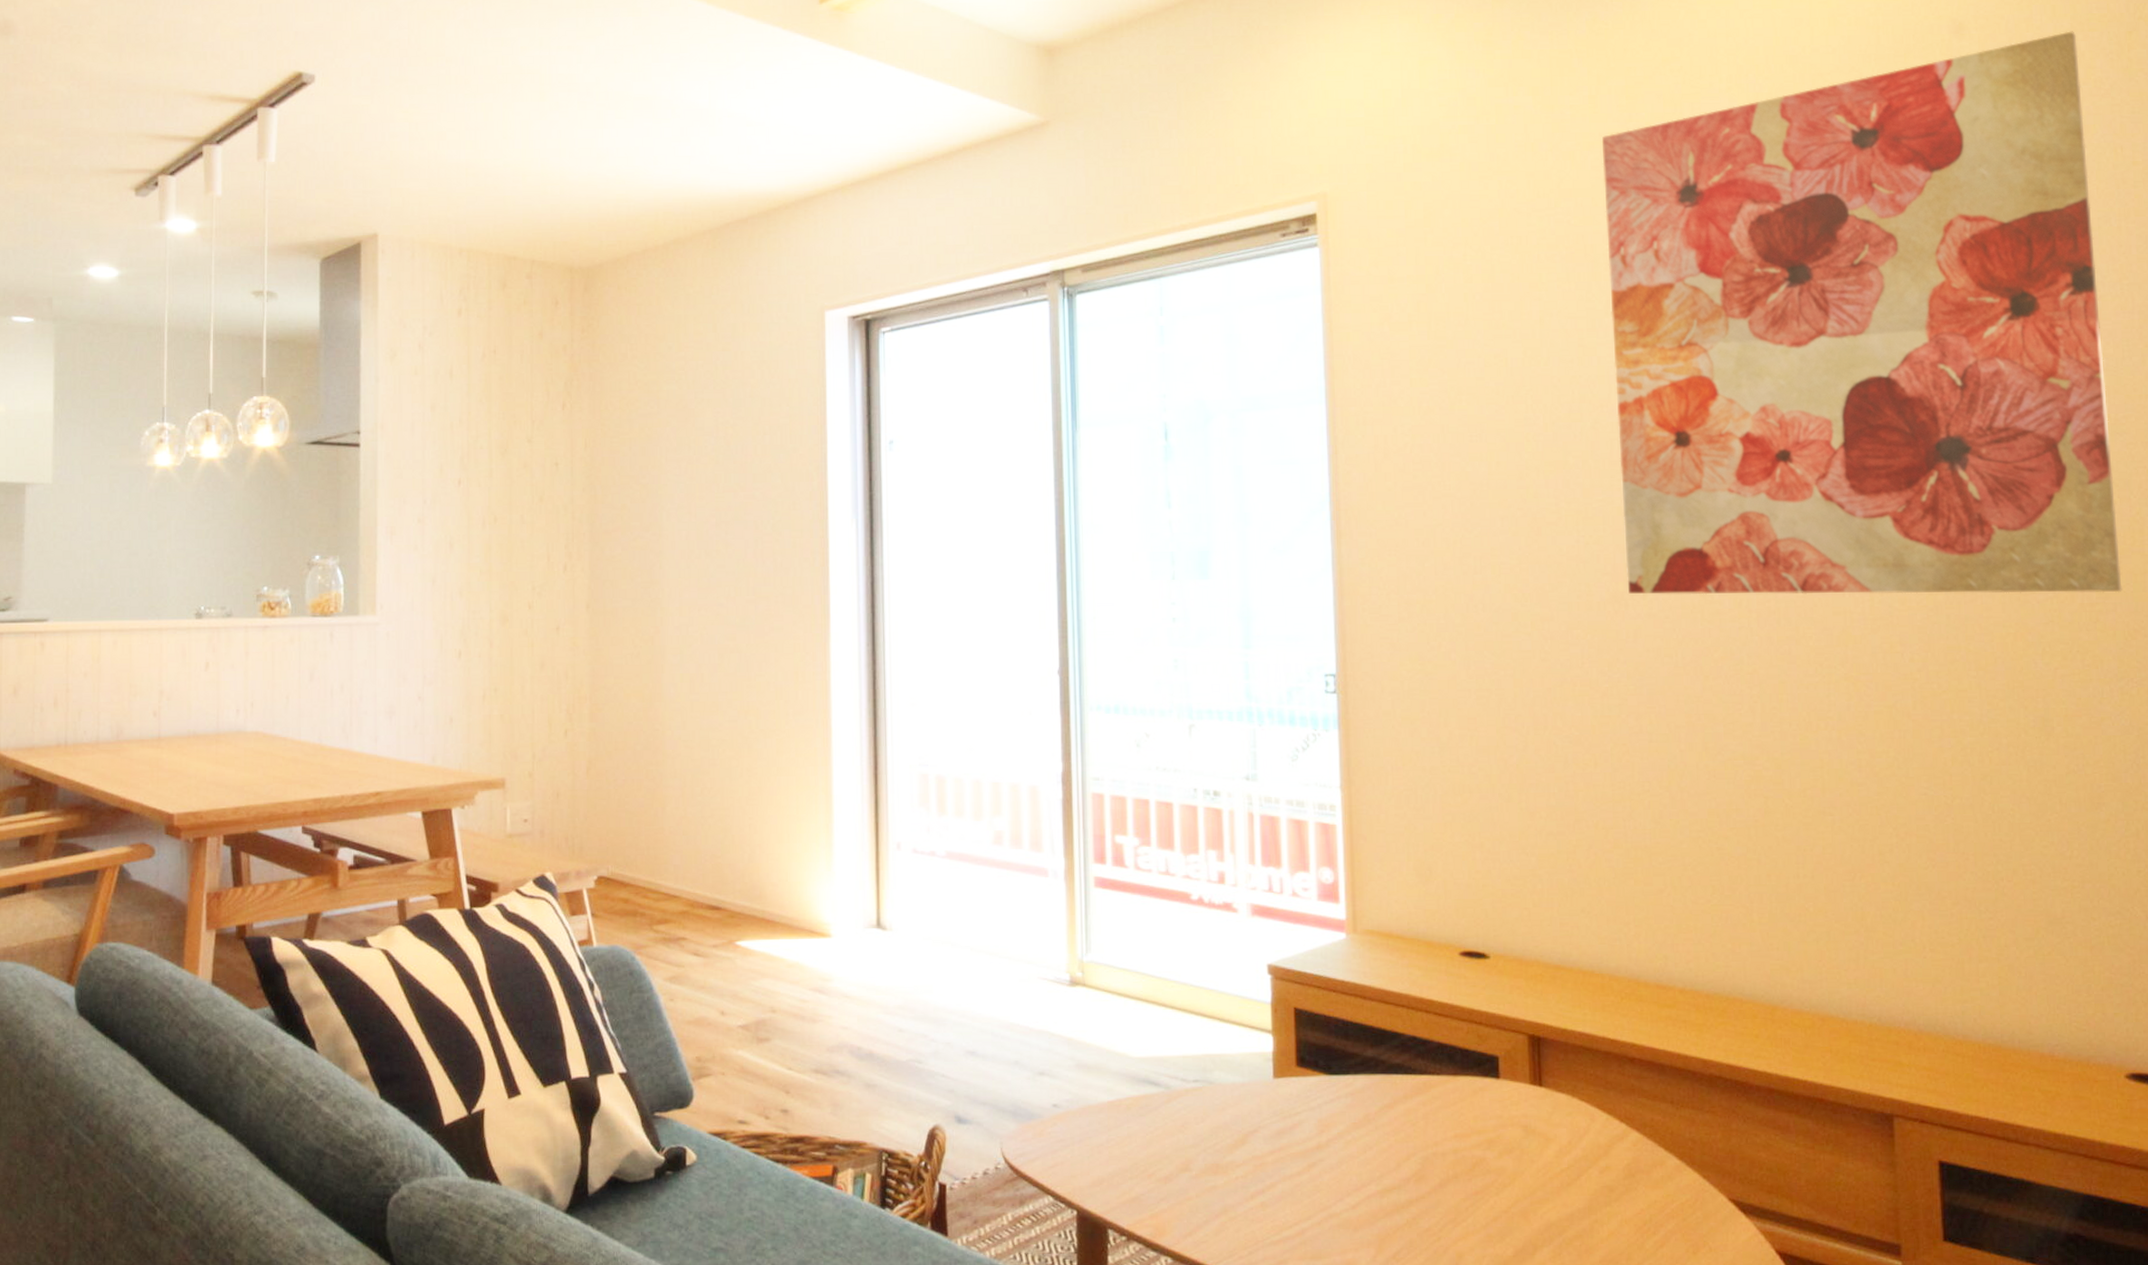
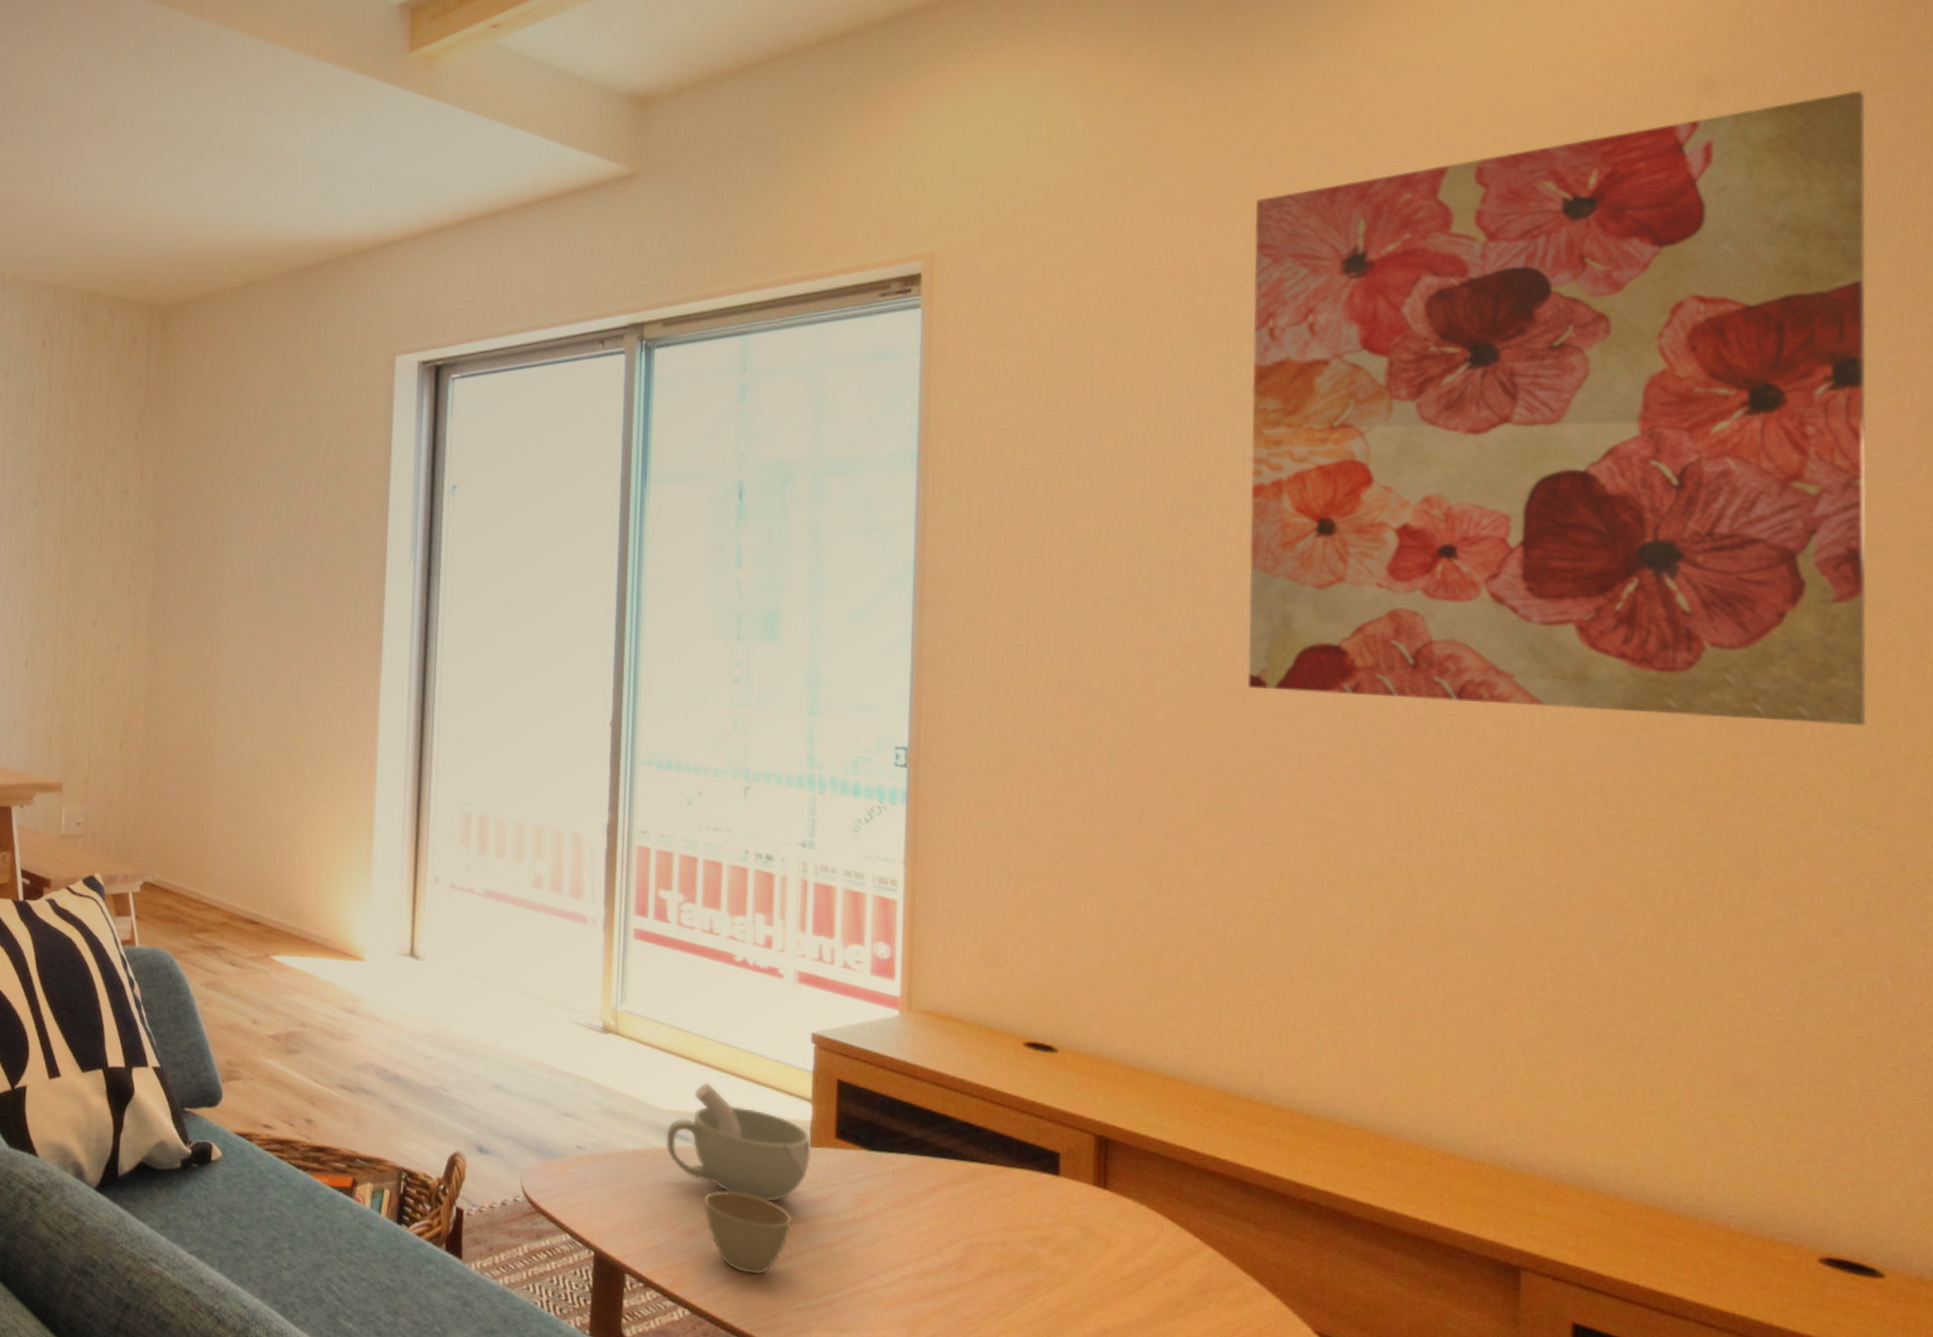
cup: none [1138,1025,1274,1138] -> present [665,1083,811,1202]
cup: none [1179,1131,1263,1213] -> present [704,1189,793,1275]

